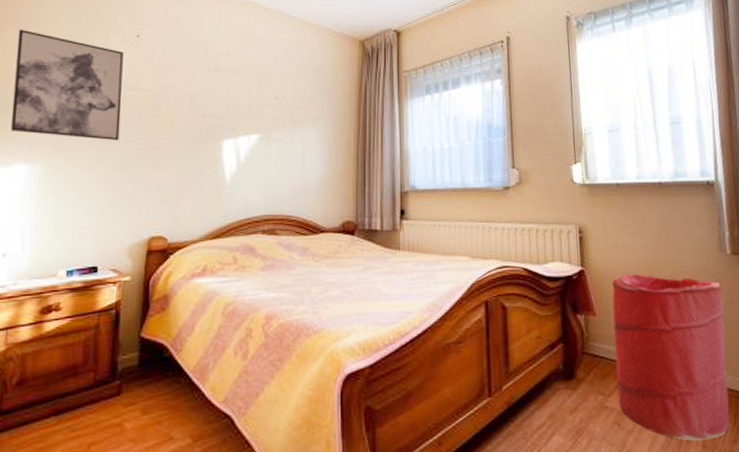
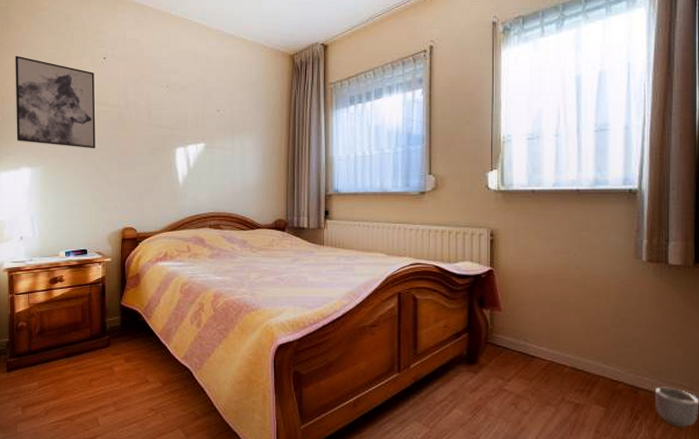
laundry hamper: present [612,274,729,441] -> none [517,276,632,427]

